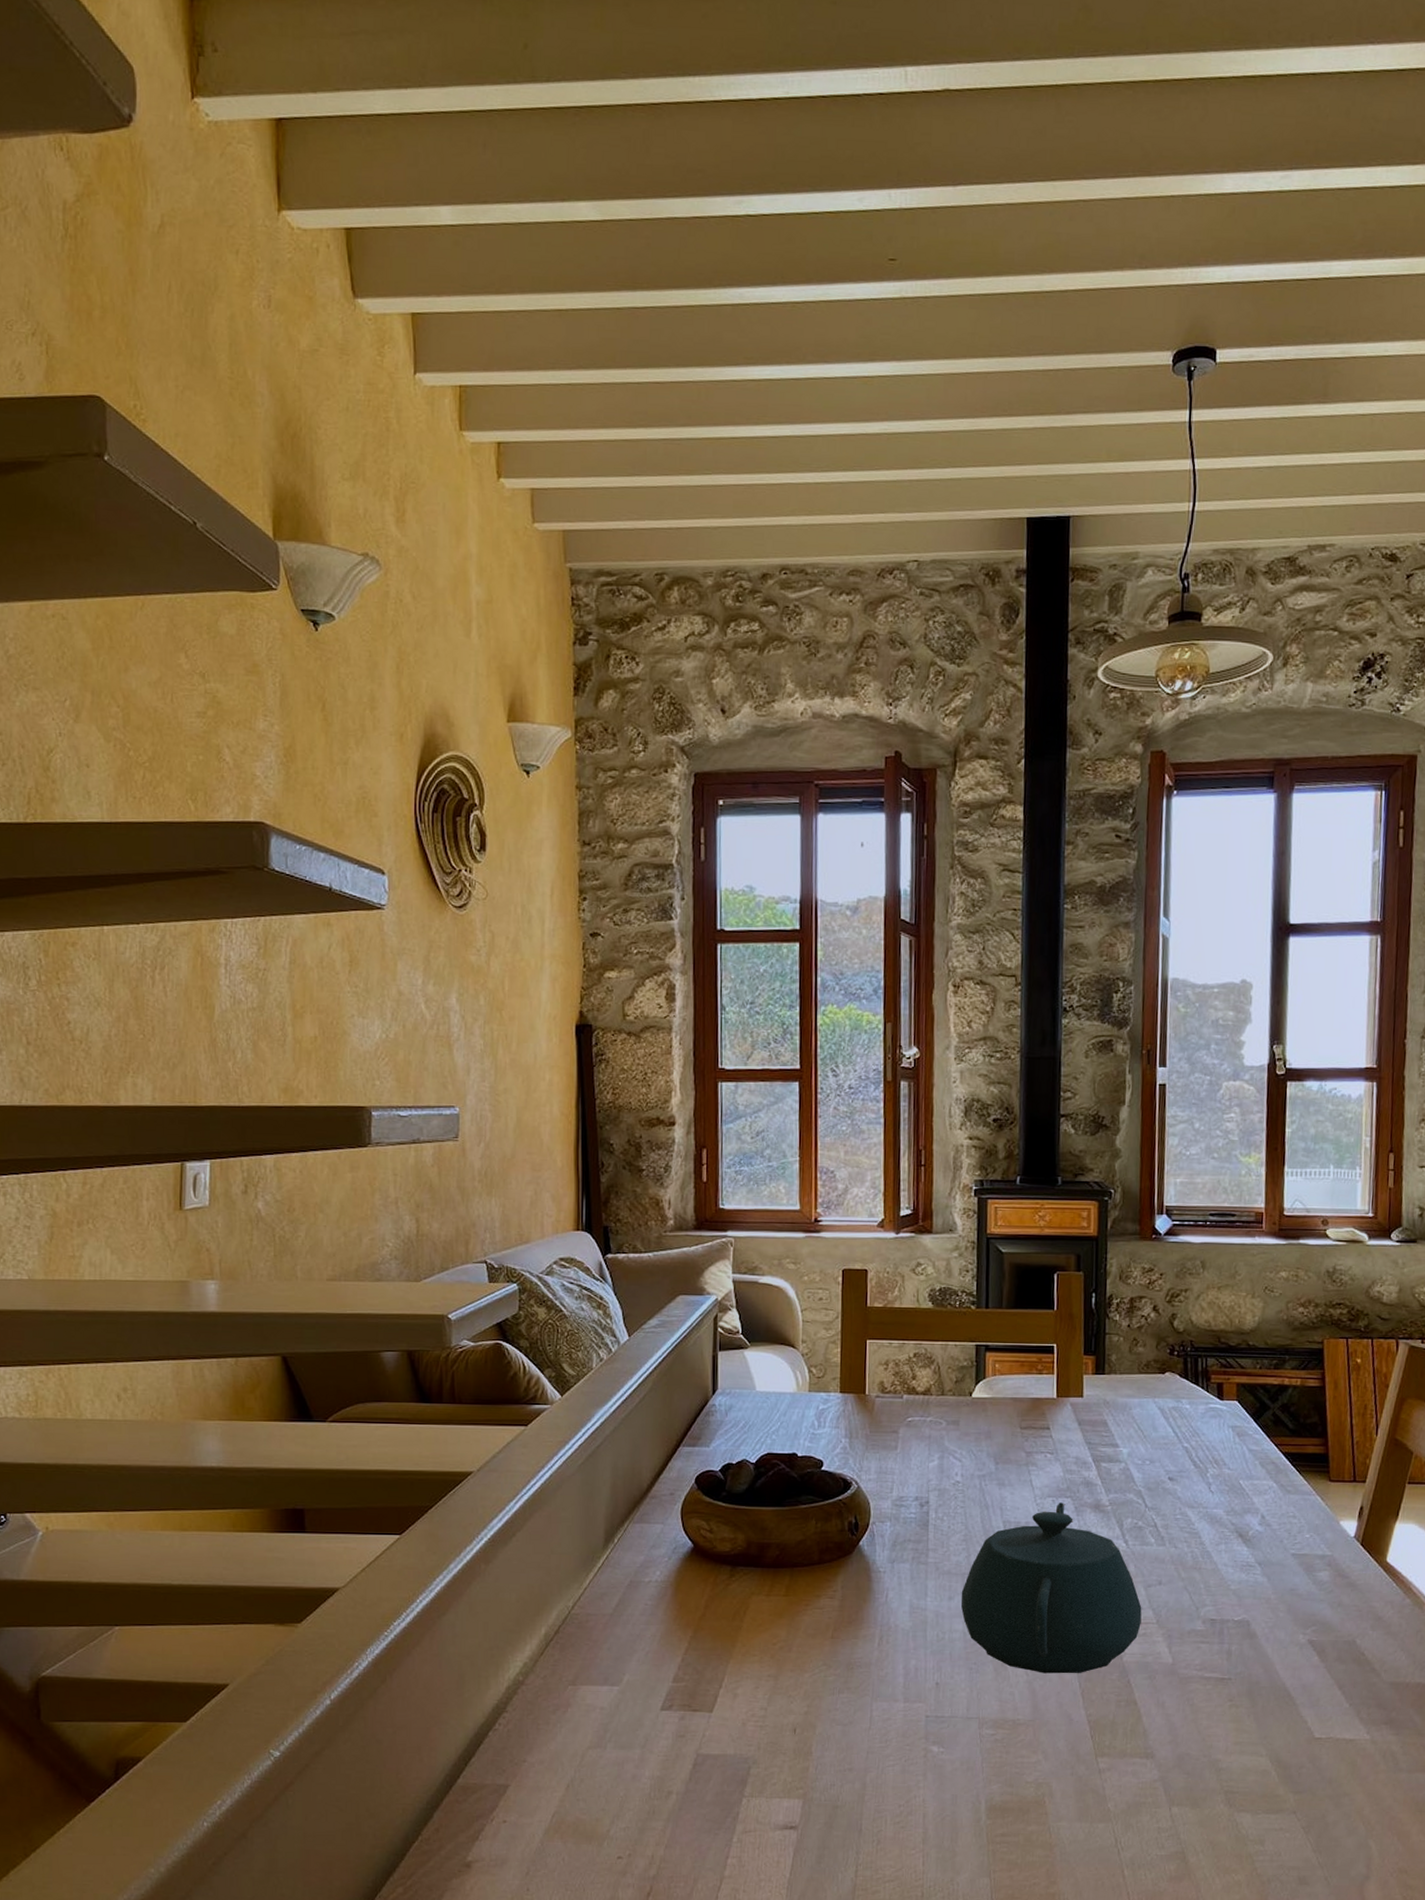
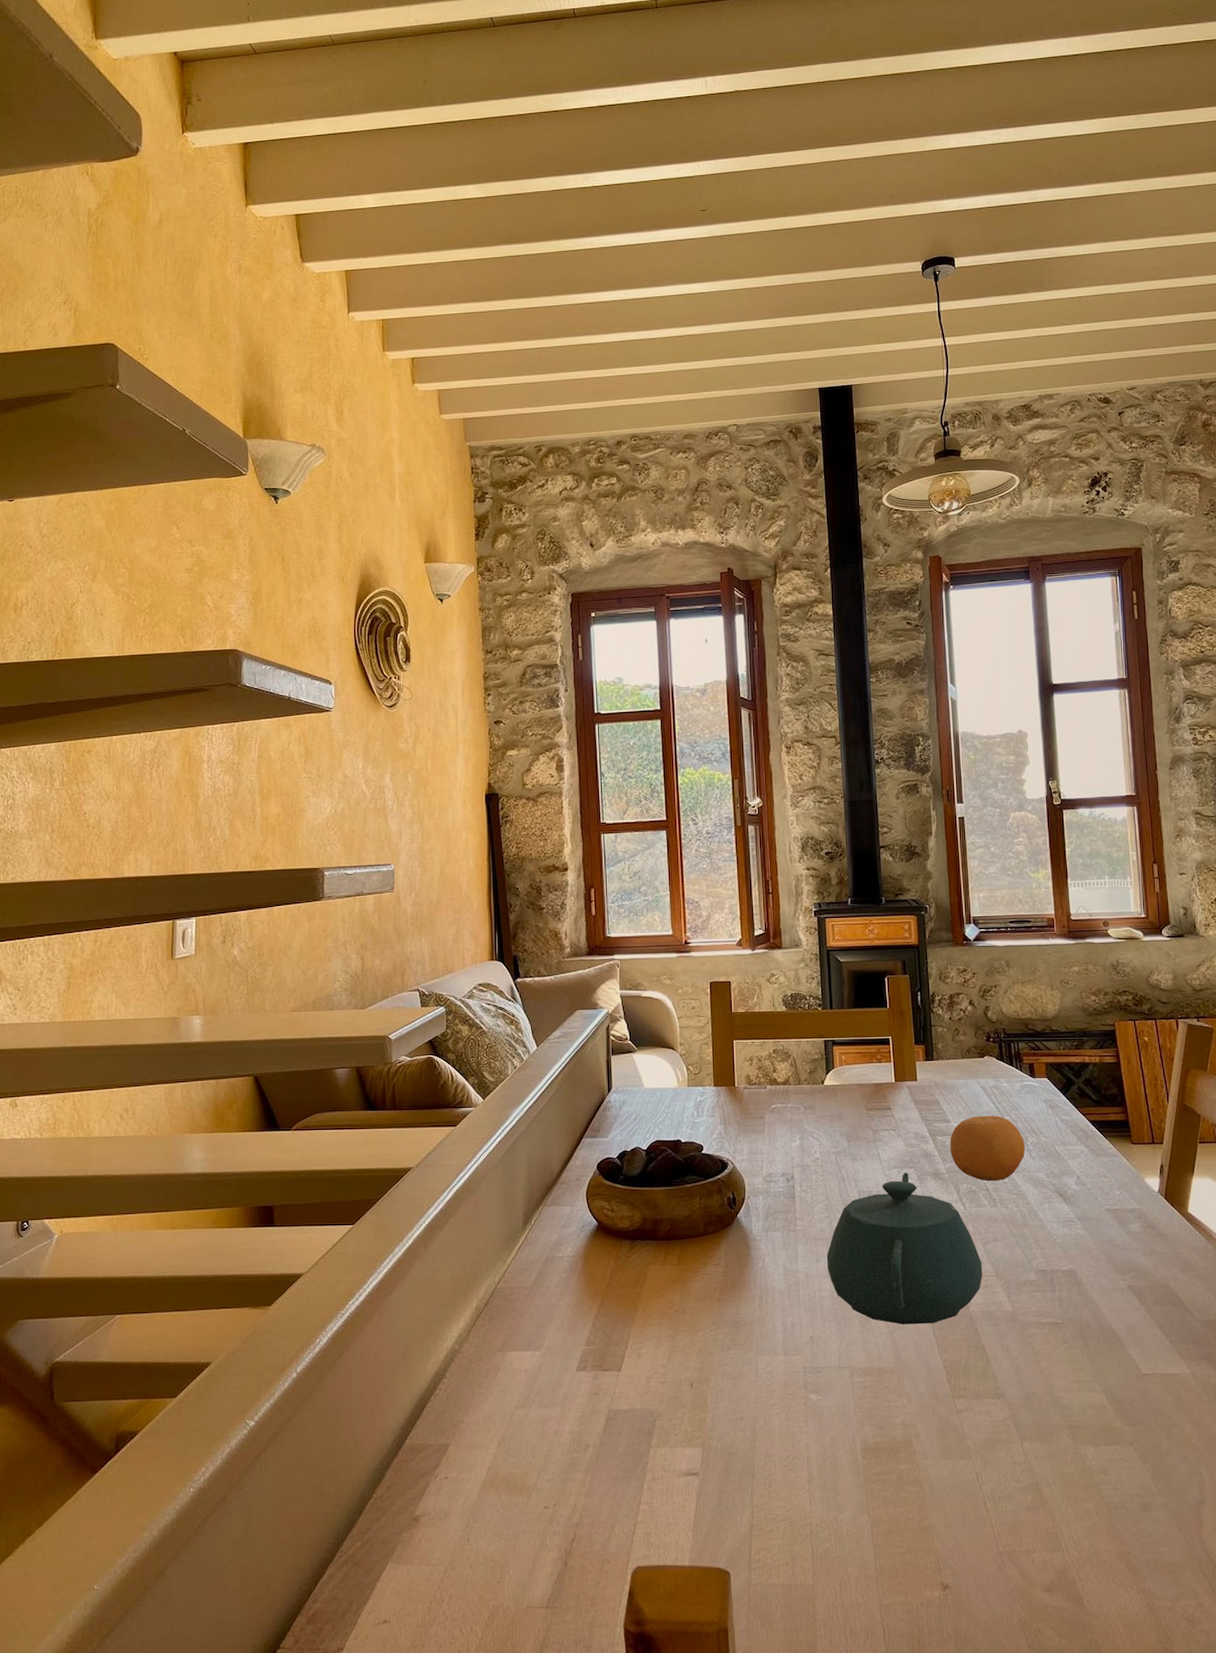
fruit: none [1115,1441,1204,1516] -> present [950,1115,1026,1181]

